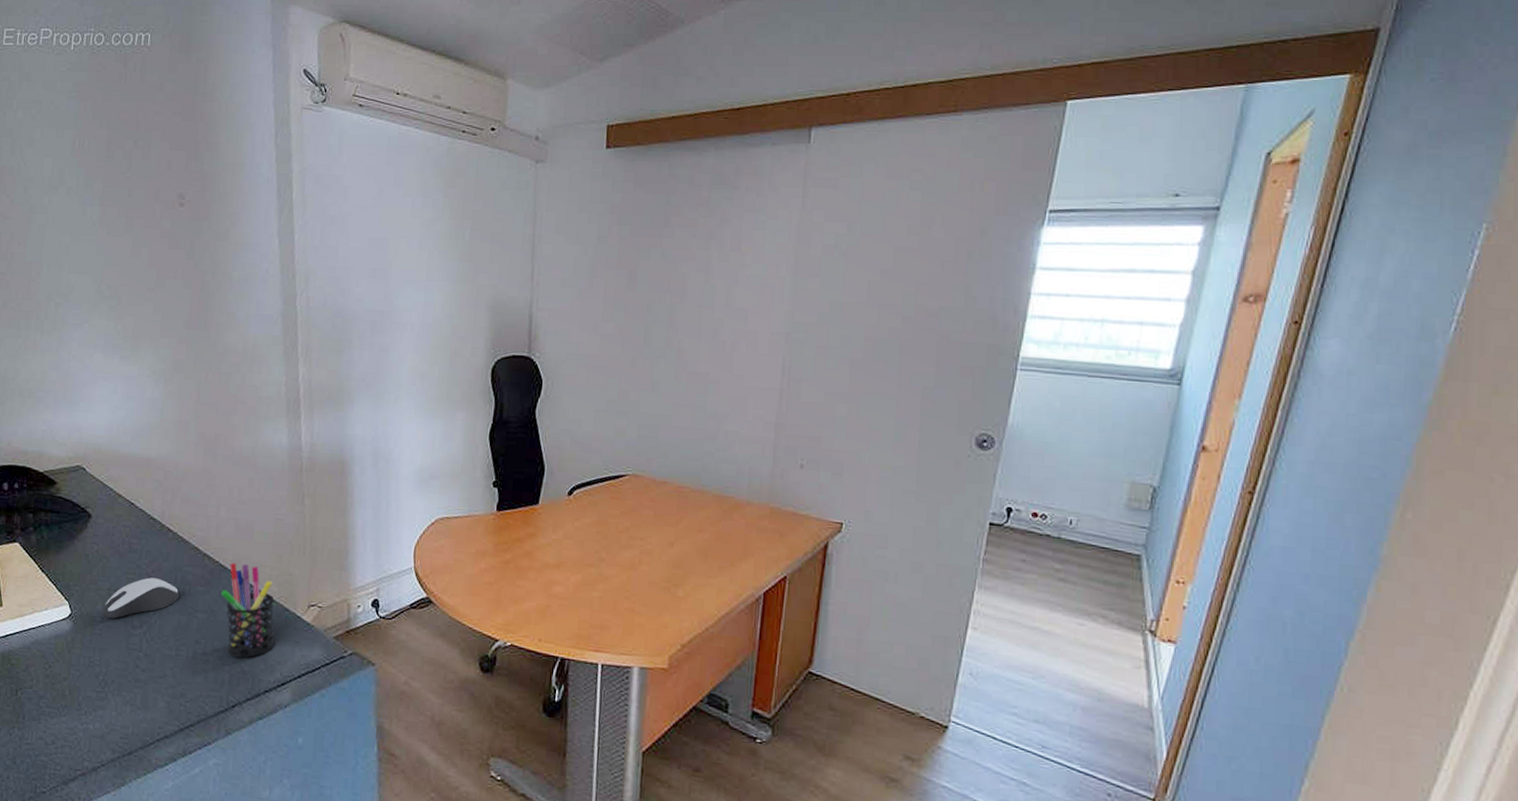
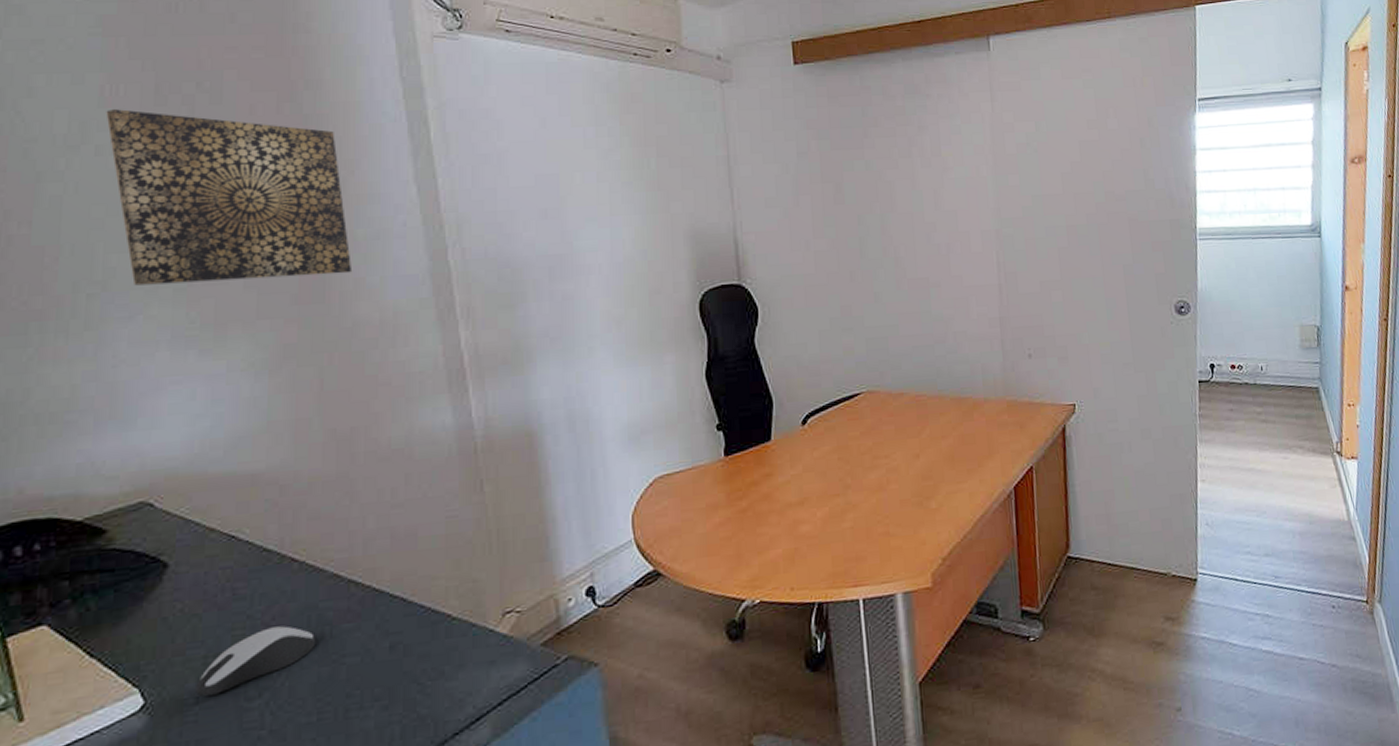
wall art: none [75,159,227,308] -> present [106,109,353,286]
pen holder: present [221,562,275,658] -> none [379,580,462,702]

